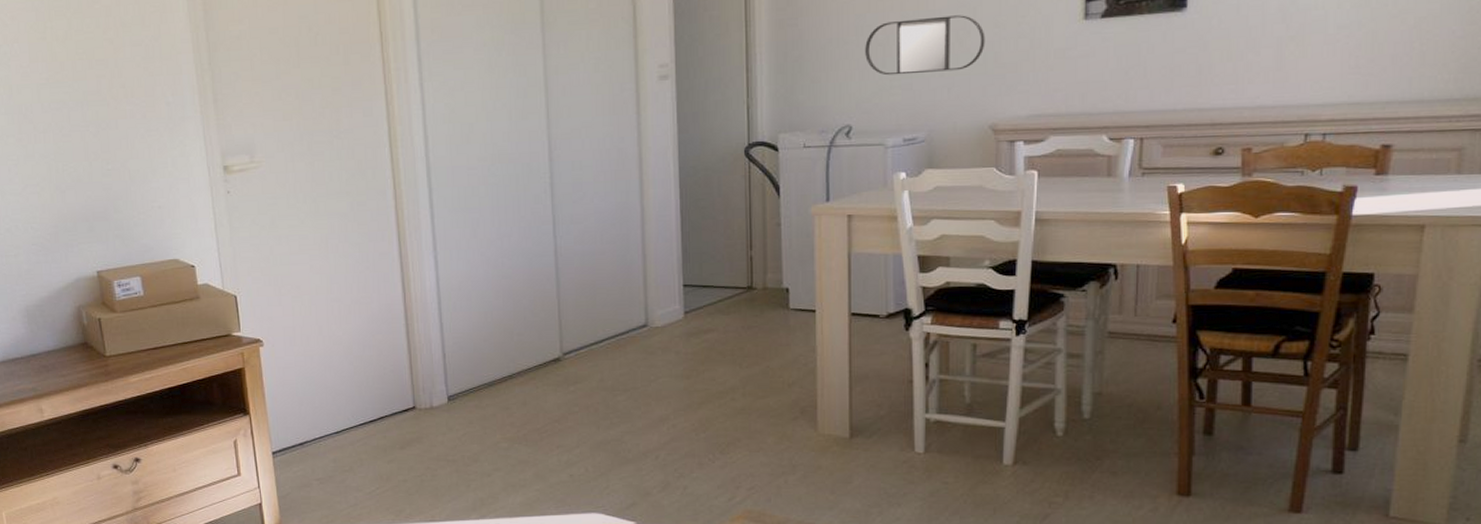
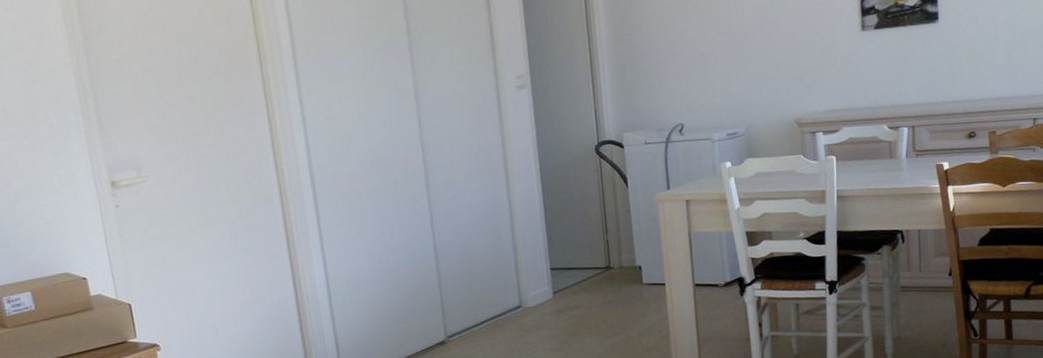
home mirror: present [865,15,985,76] -> none [689,28,786,81]

